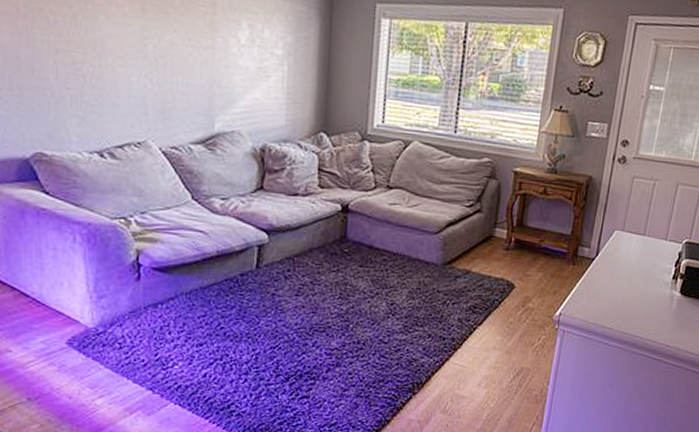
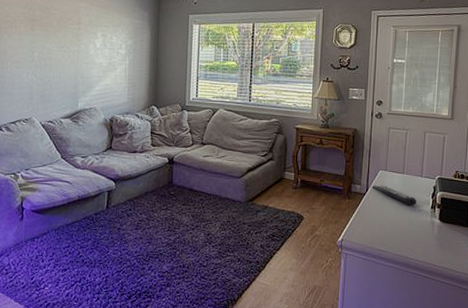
remote control: none [603,248,657,275] -> present [372,184,417,206]

